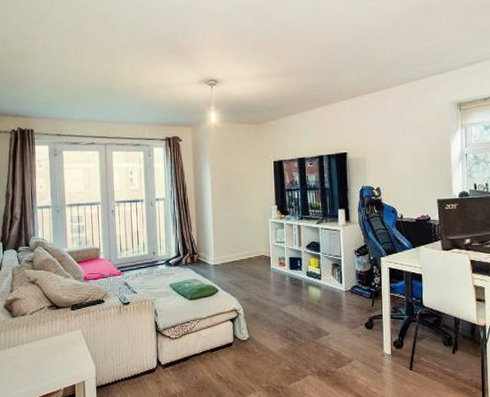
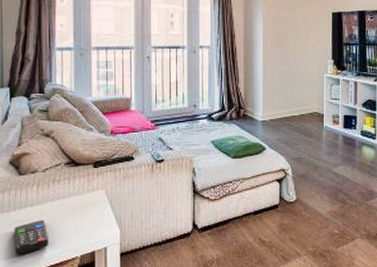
remote control: none [9,357,37,387] -> present [14,220,48,255]

